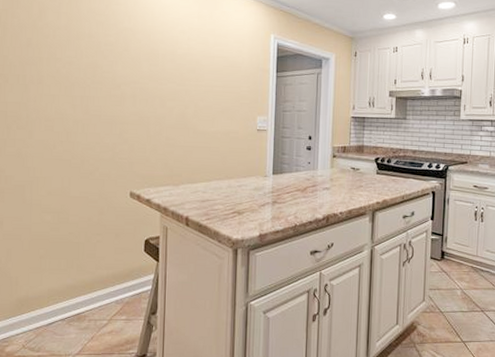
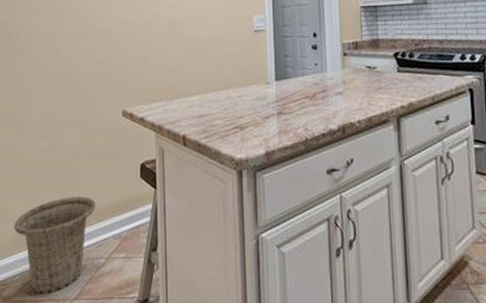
basket: none [18,266,101,349] -> present [14,196,96,293]

